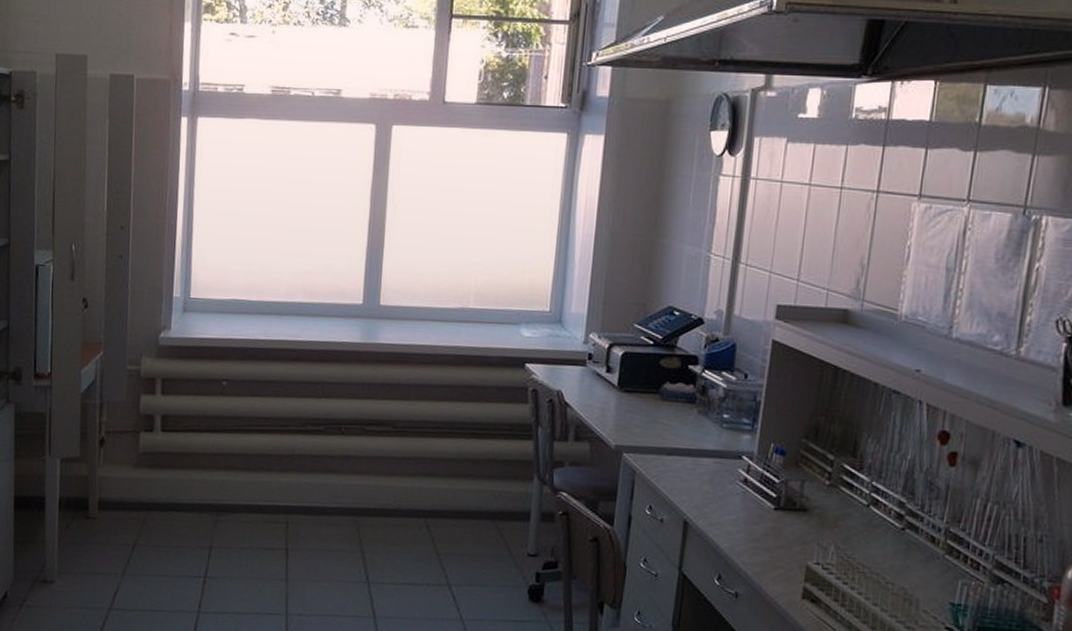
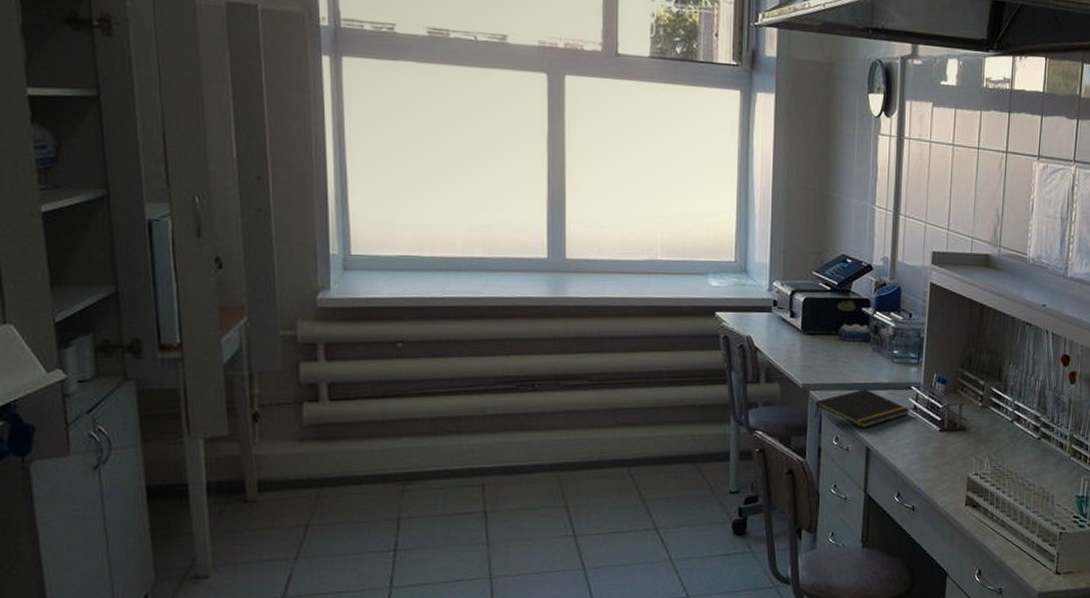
notepad: none [626,455,739,499] -> present [814,389,910,429]

